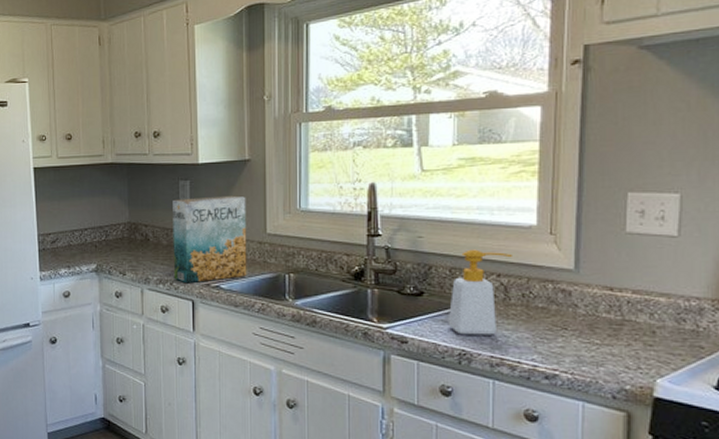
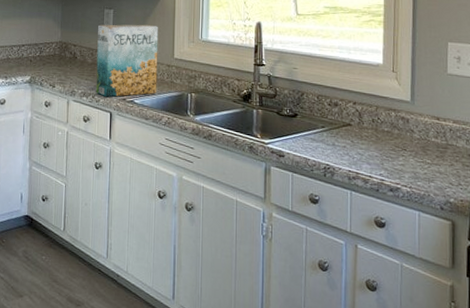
soap bottle: present [448,249,514,335] -> none [316,81,366,153]

